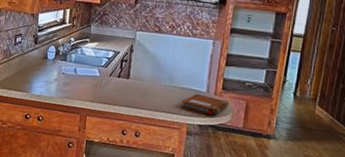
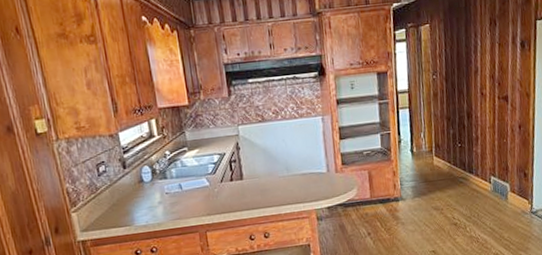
notebook: present [181,93,229,116] -> none [304,175,353,195]

